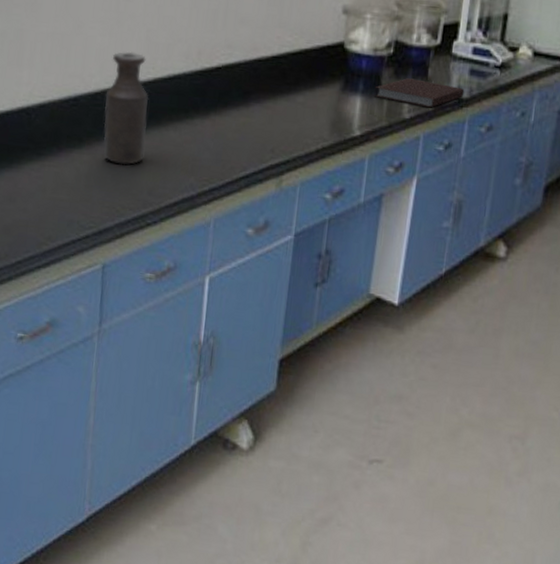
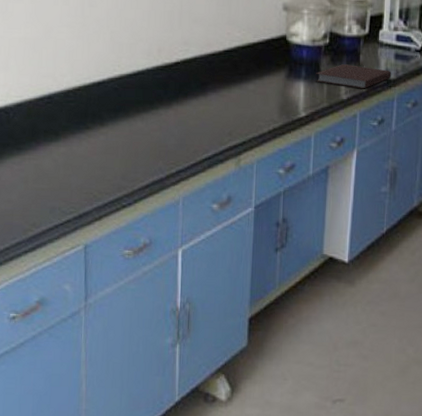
bottle: present [104,51,149,165] -> none [77,52,117,154]

